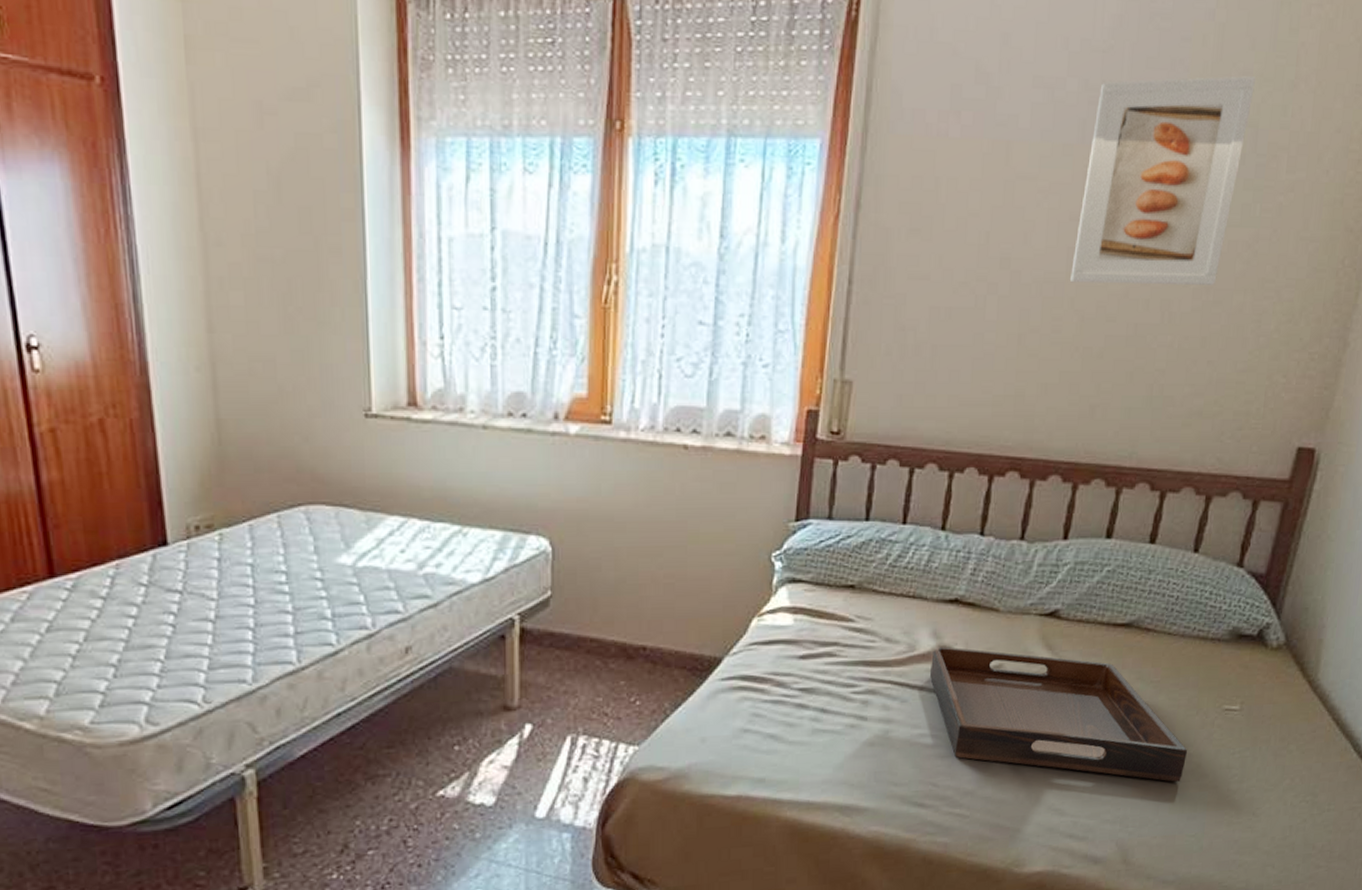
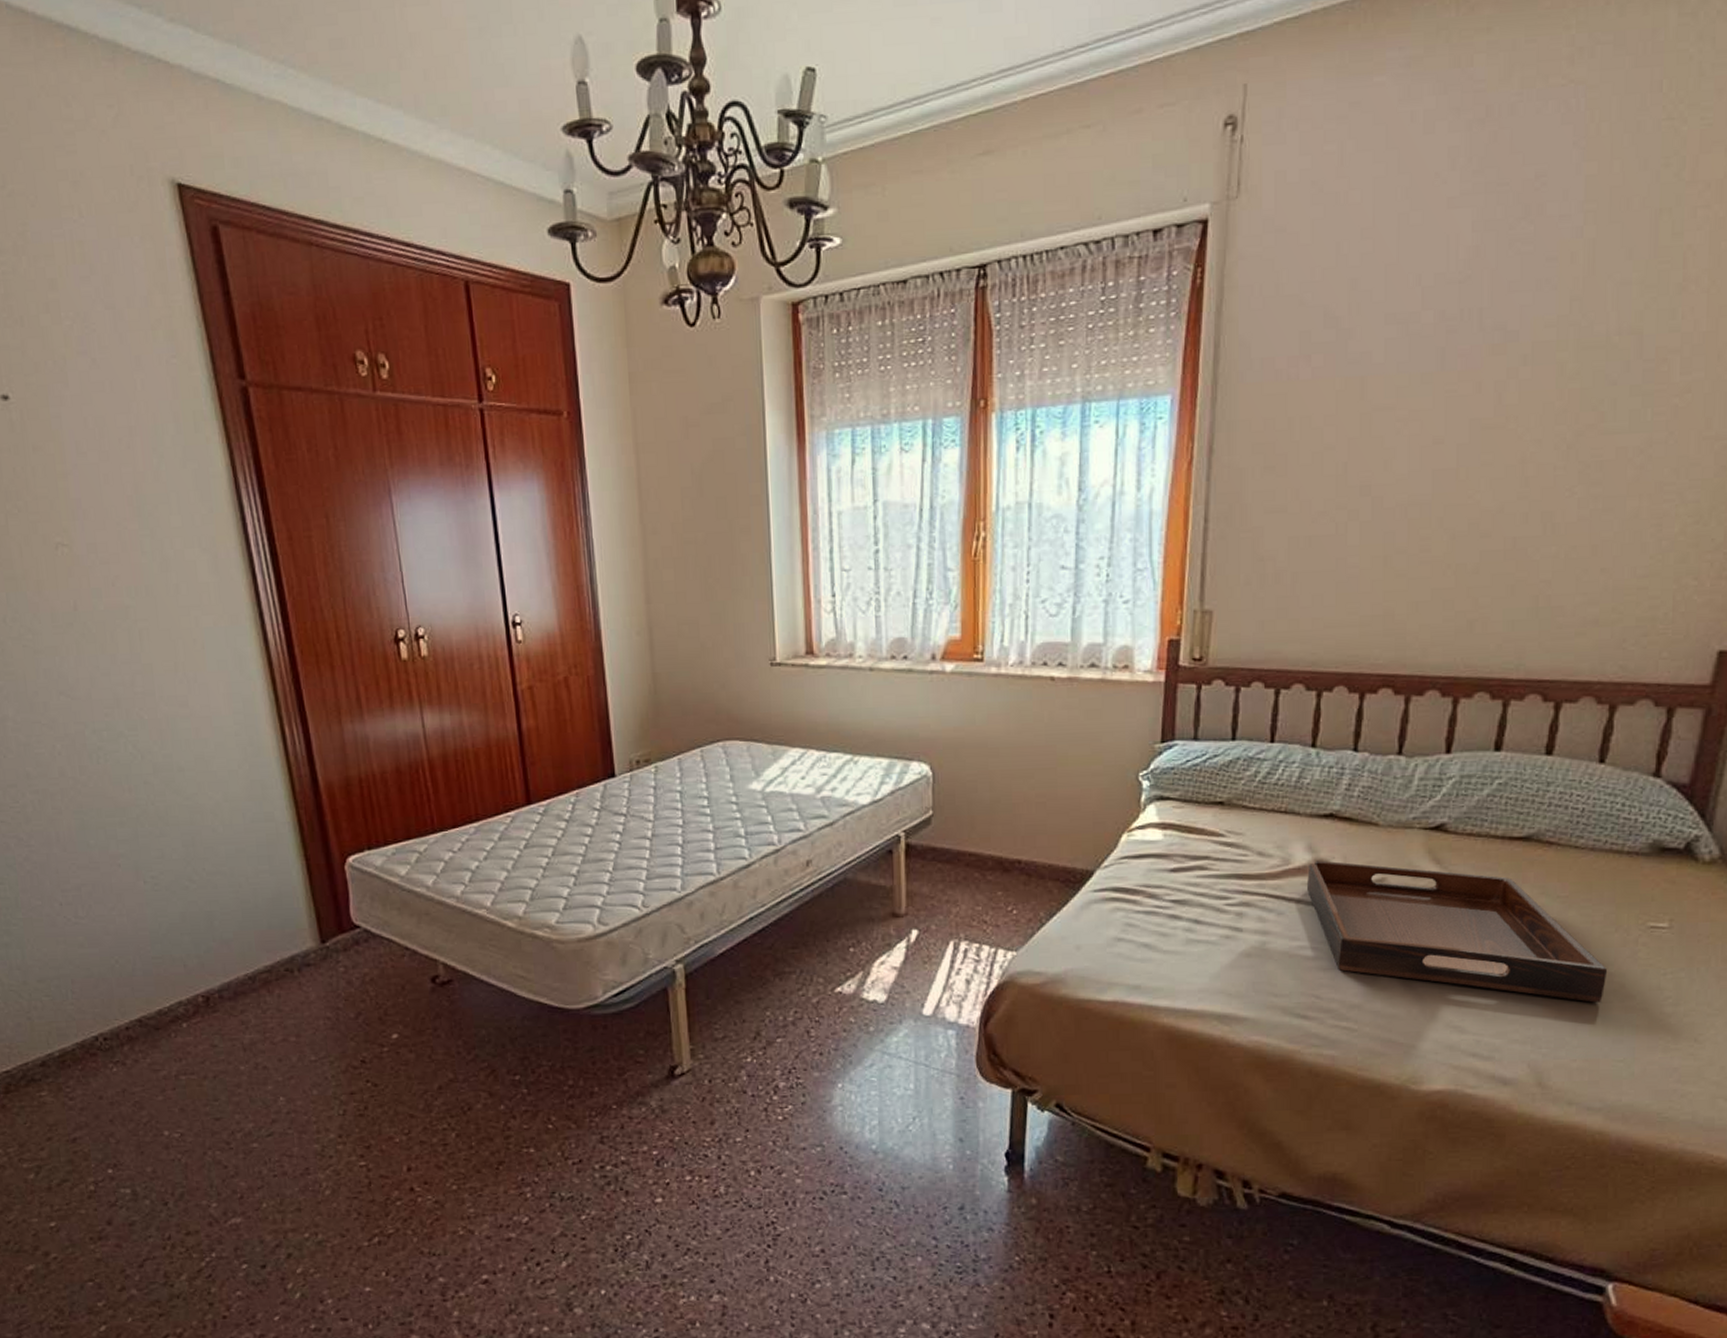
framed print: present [1070,76,1257,285] -> none [1438,285,1637,503]

